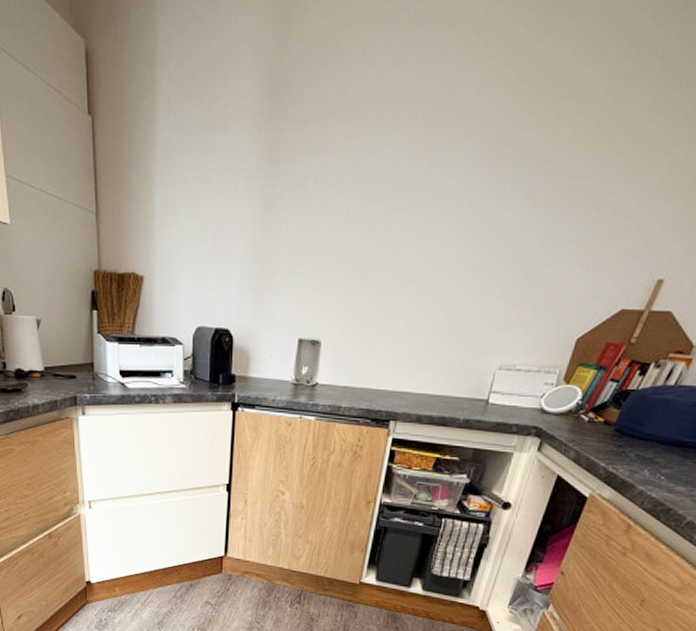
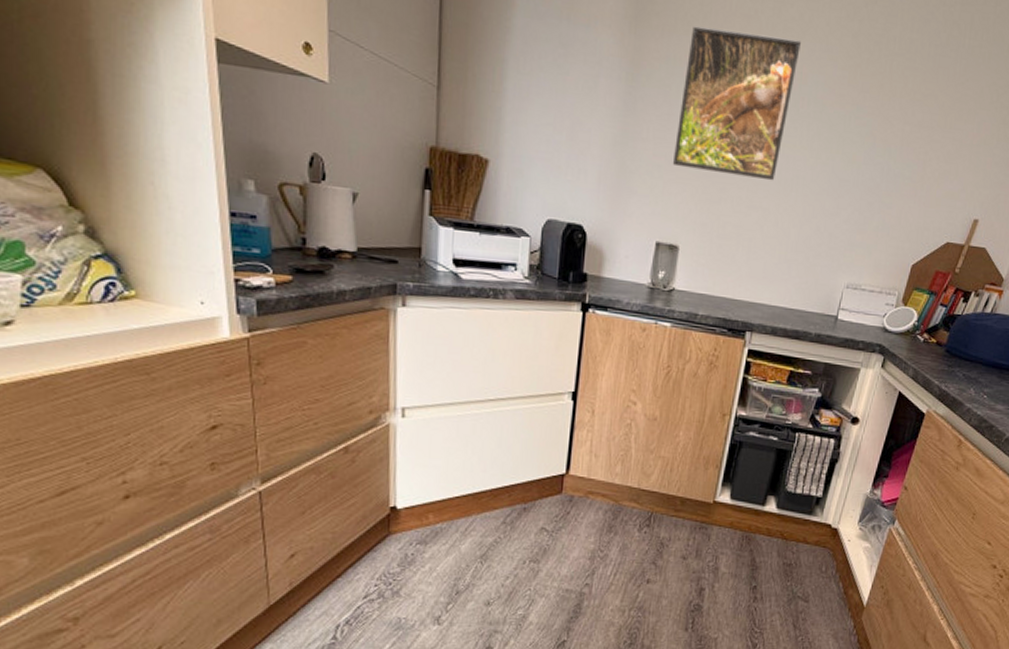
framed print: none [312,102,449,264] -> present [672,26,801,181]

